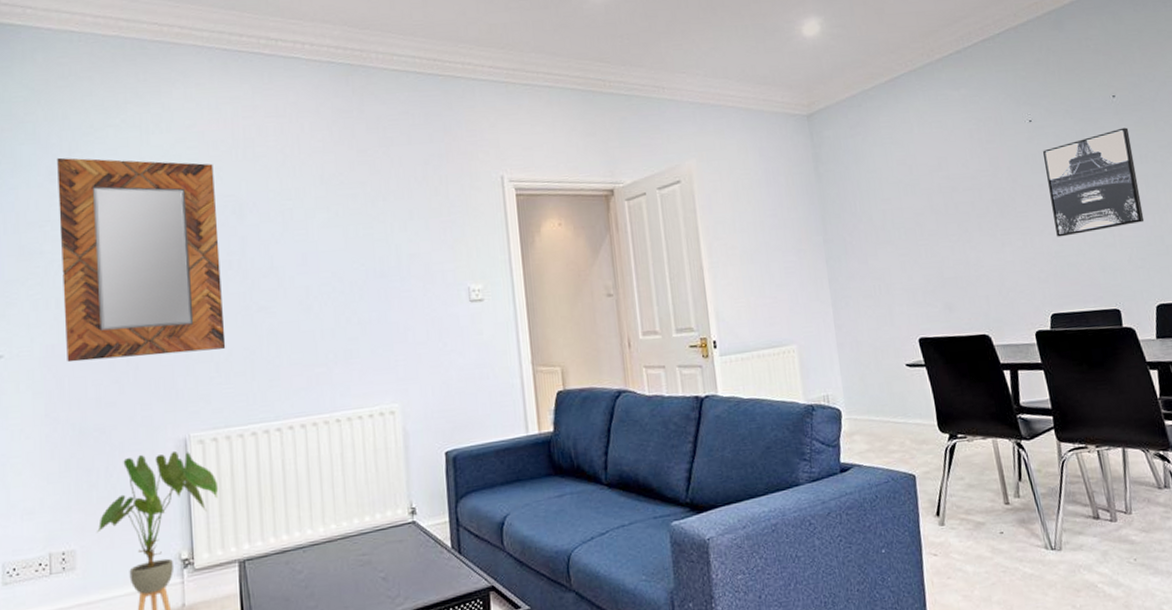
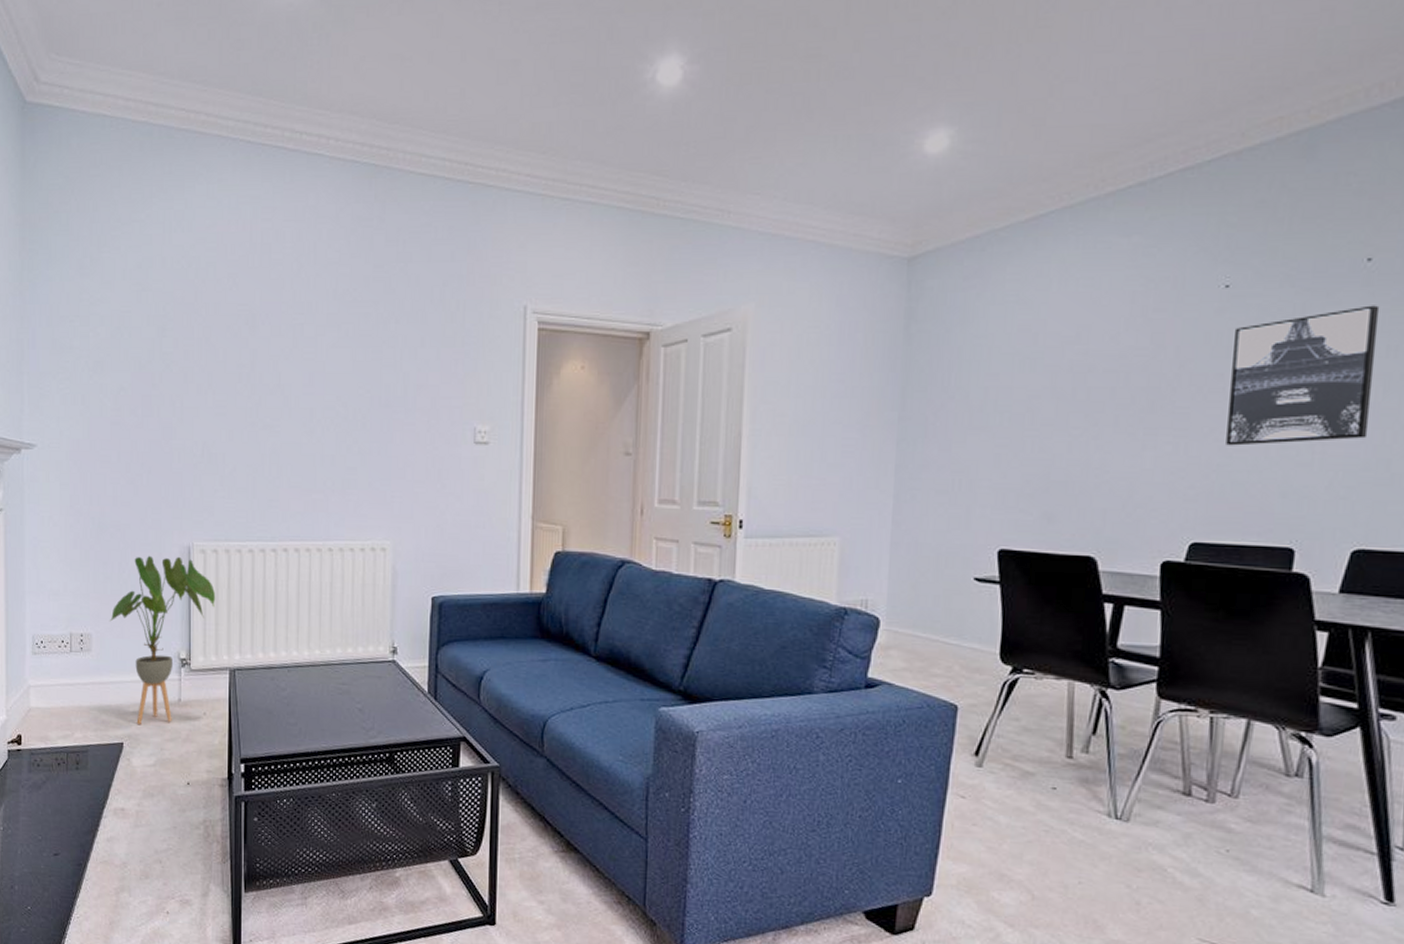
home mirror: present [57,157,226,363] -> none [87,251,231,463]

